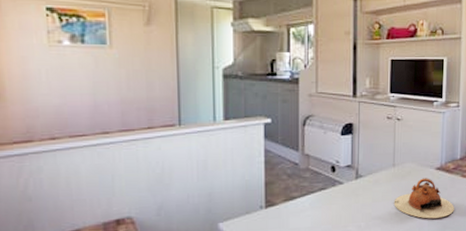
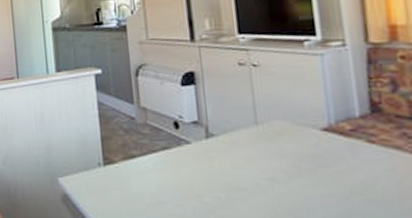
teapot: present [393,178,454,219] -> none [262,141,363,199]

